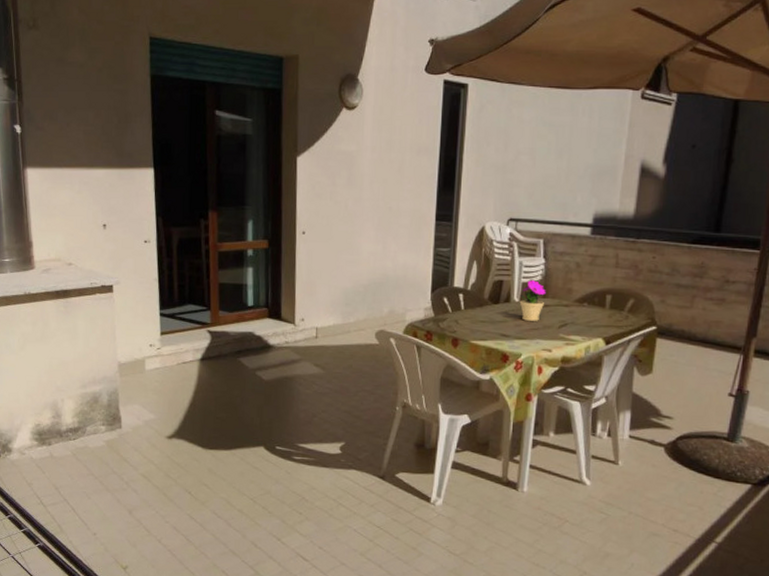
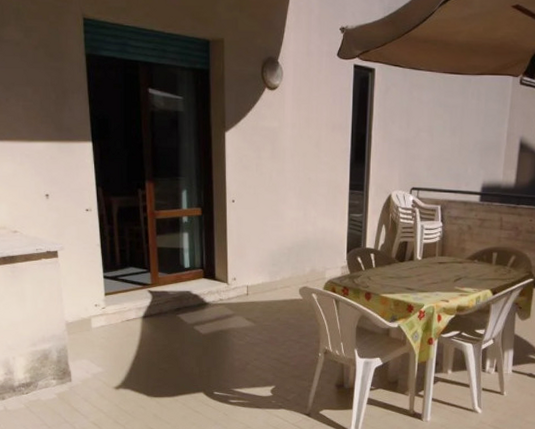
flower pot: present [519,279,547,321] -> none [421,240,444,276]

